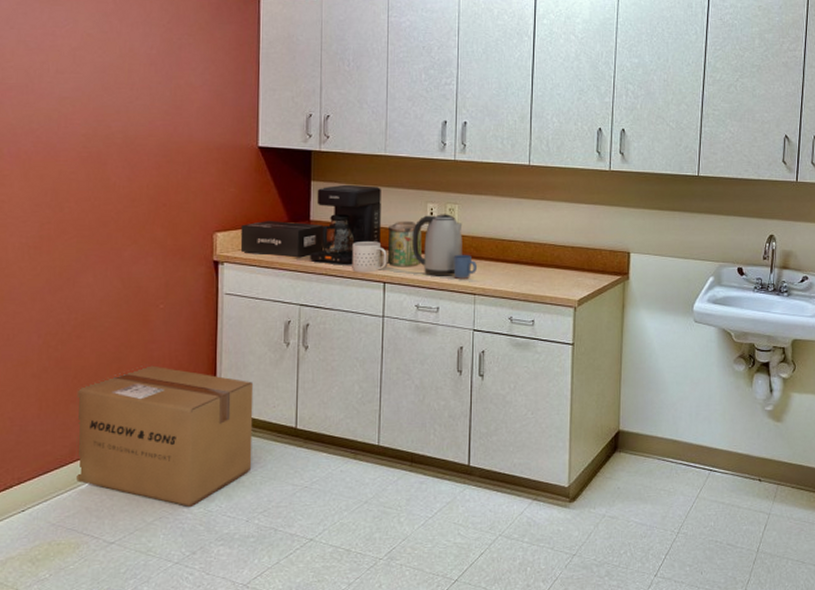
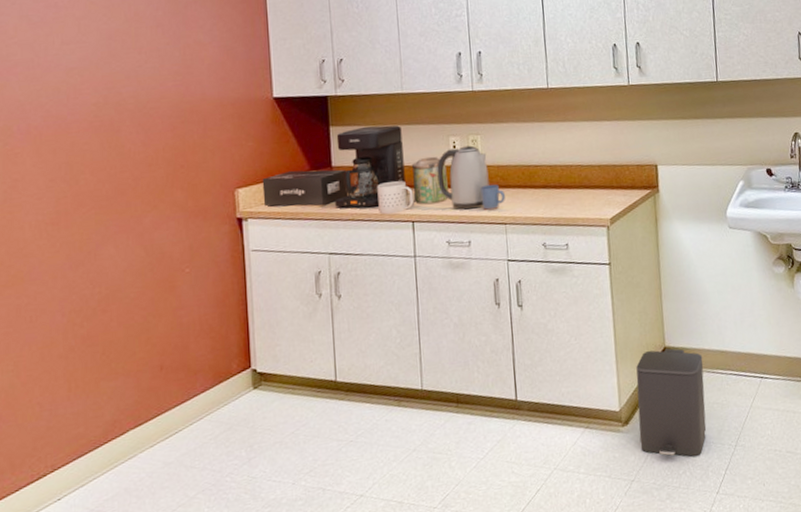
box: present [76,364,254,506] -> none [106,331,294,476]
pedal bin: none [585,432,655,539] -> present [636,348,707,457]

